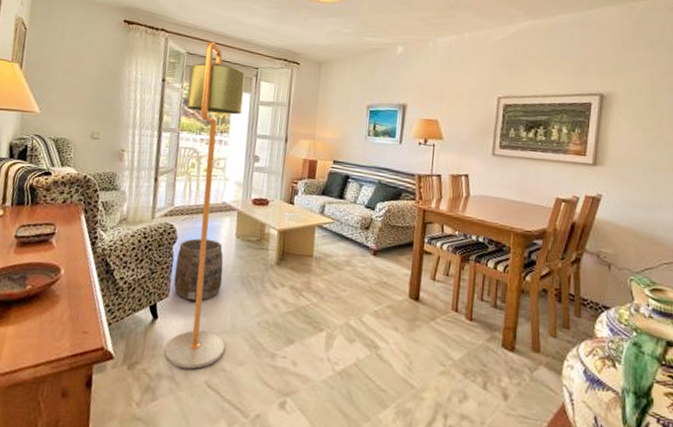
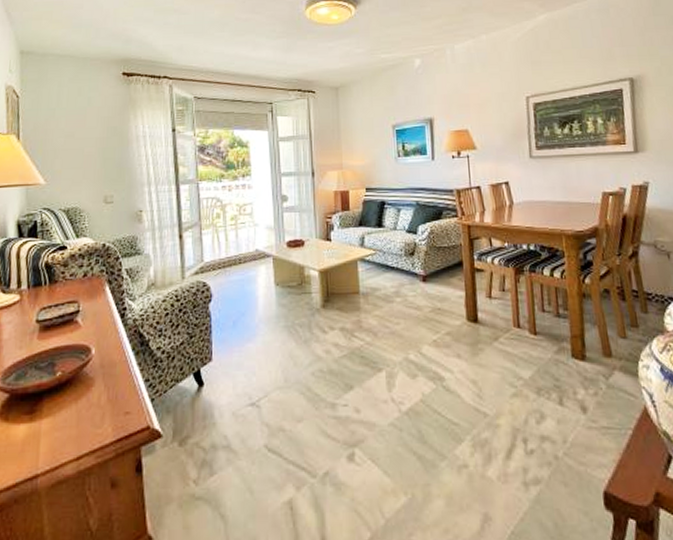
floor lamp: present [163,41,245,369] -> none [200,82,281,435]
bucket: present [173,238,224,301] -> none [215,291,267,361]

